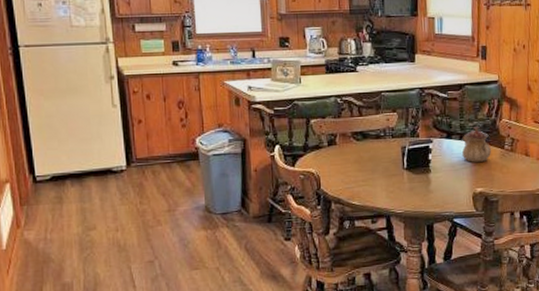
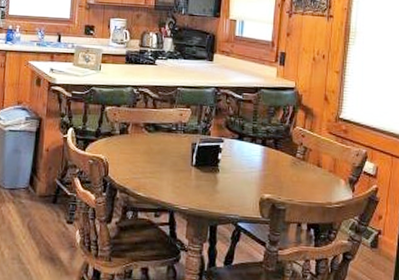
teapot: present [461,127,492,162] -> none [252,131,283,168]

